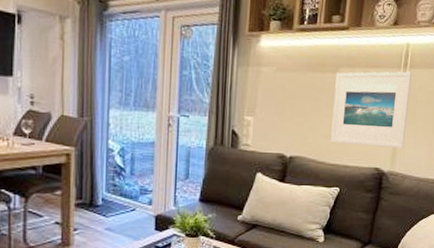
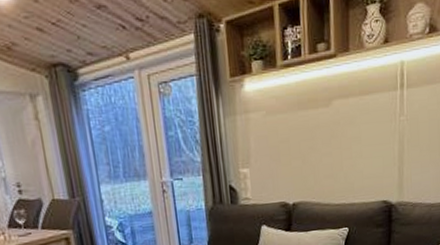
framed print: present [330,71,412,149] -> none [329,92,411,182]

